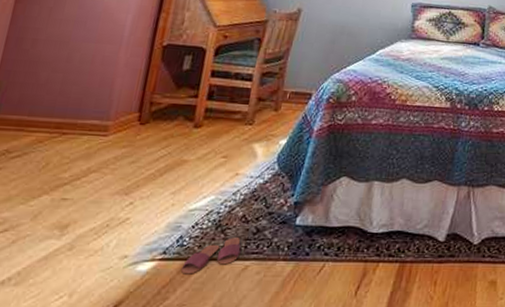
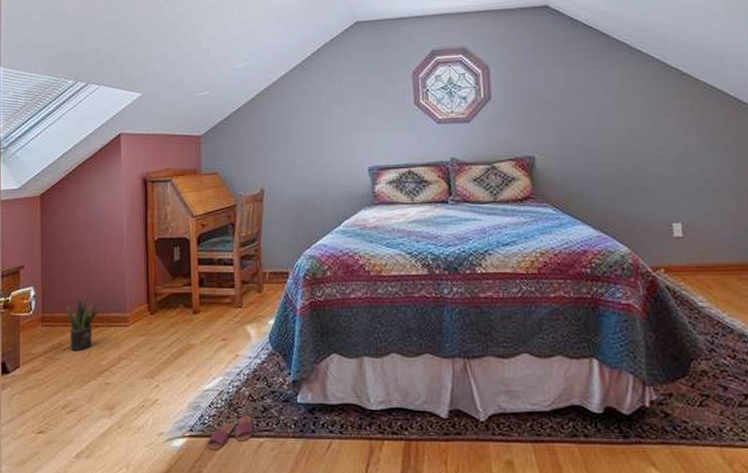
potted plant: none [21,98,79,161] -> present [67,296,103,351]

